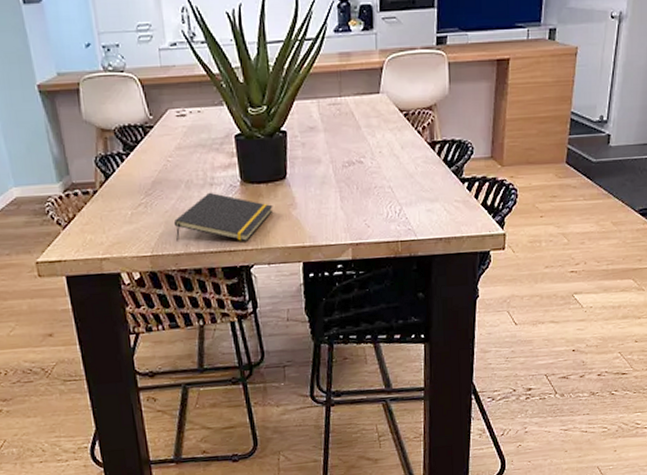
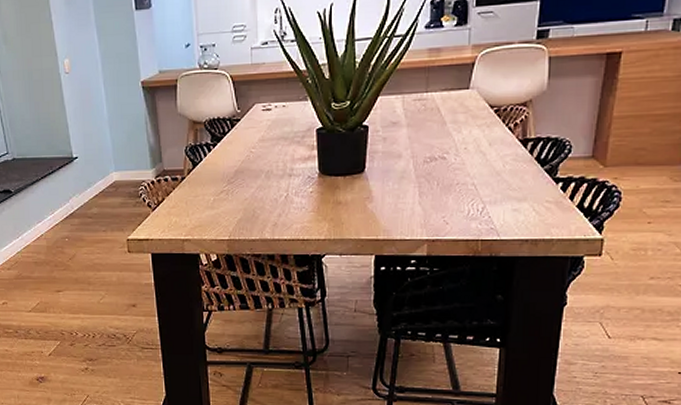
notepad: present [173,192,273,242] -> none [251,182,349,232]

